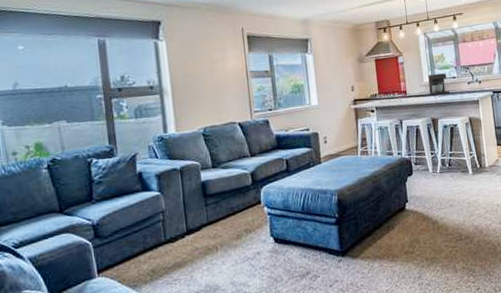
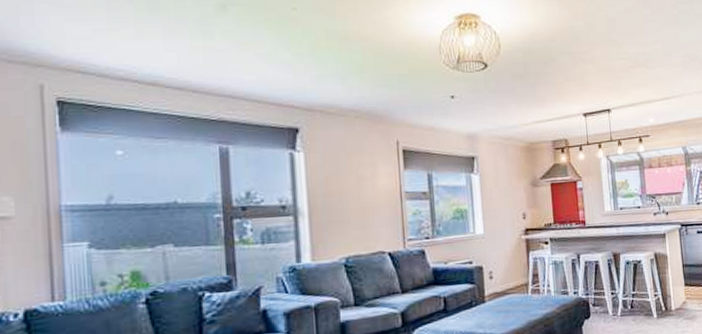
coffee maker: present [428,73,450,96] -> none [610,202,634,227]

